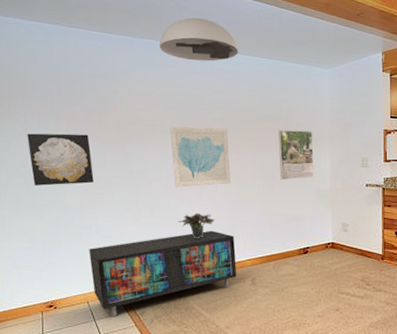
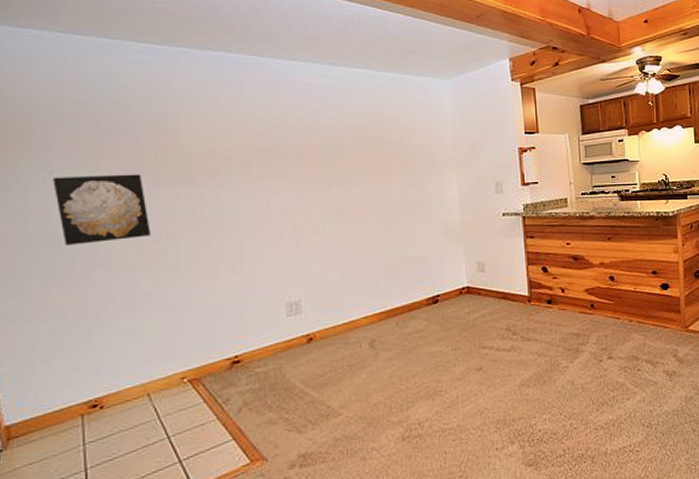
storage cabinet: present [89,230,237,317] -> none [147,284,350,411]
ceiling light: present [160,17,239,62] -> none [233,23,336,76]
wall art: present [170,126,231,187] -> none [252,157,336,233]
potted plant: present [178,213,215,238] -> none [268,264,317,296]
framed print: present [278,130,314,180] -> none [391,154,439,214]

